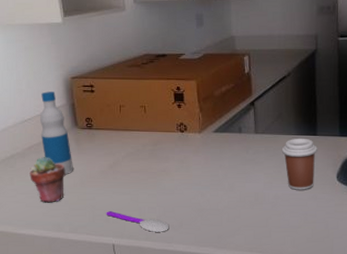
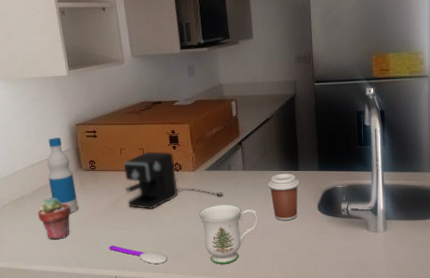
coffee maker: none [123,110,233,173] -> present [123,151,224,209]
mug: none [204,170,270,236] -> present [199,205,258,264]

